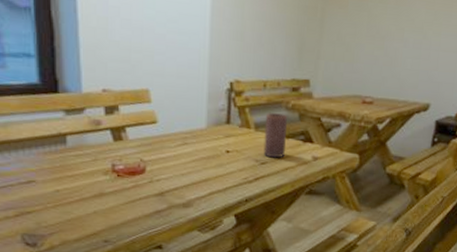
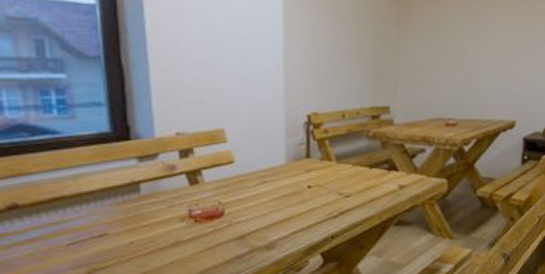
candle: present [263,113,287,158] -> none [346,142,369,190]

